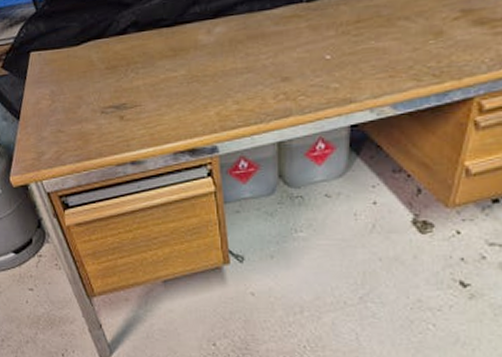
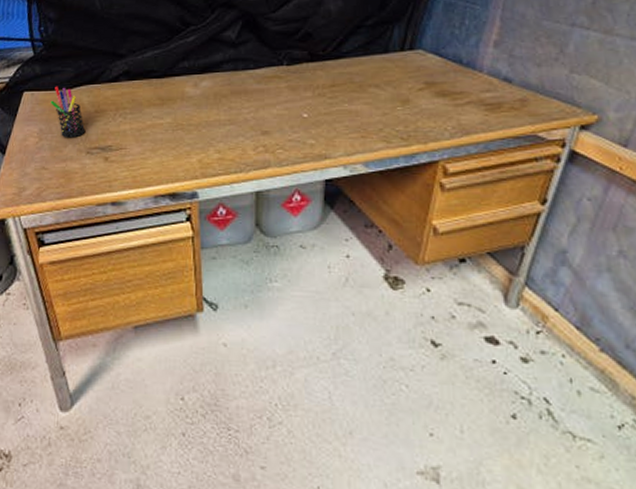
pen holder: none [58,43,98,99] -> present [50,86,86,138]

